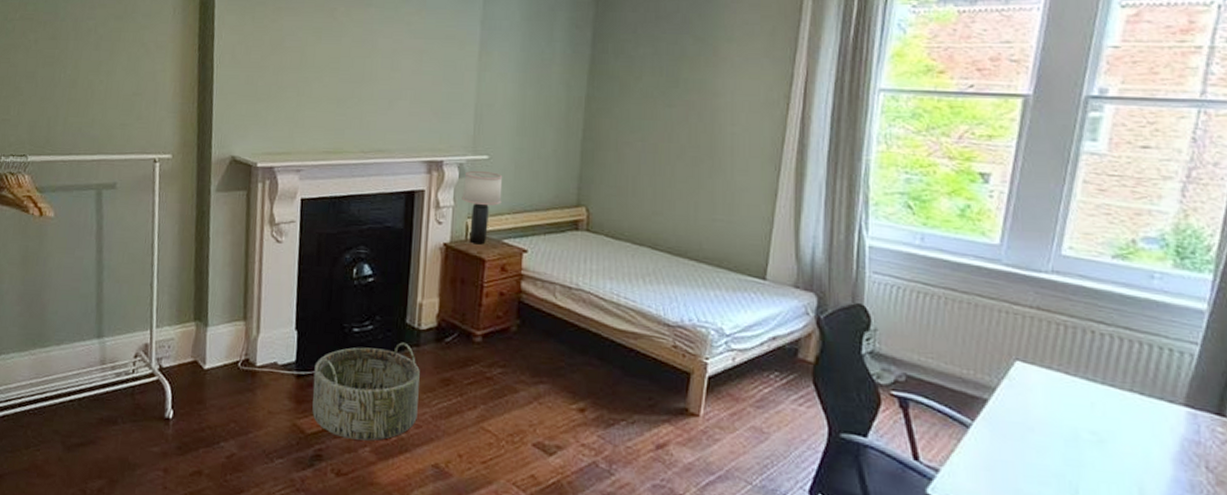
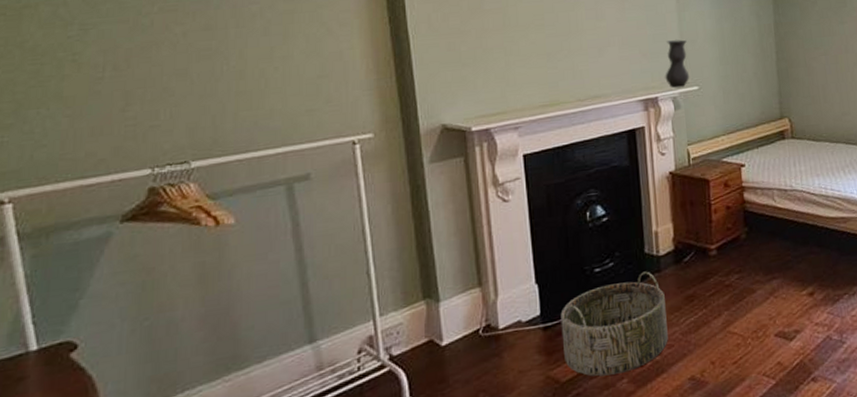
vase: none [454,101,483,155] -> present [665,39,690,89]
table lamp: present [462,170,503,245] -> none [679,100,716,168]

